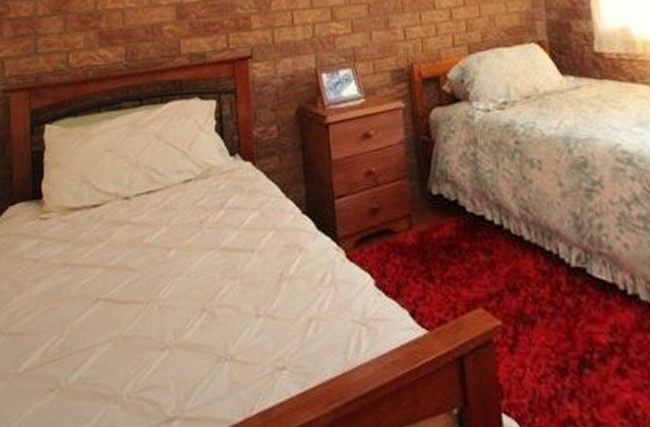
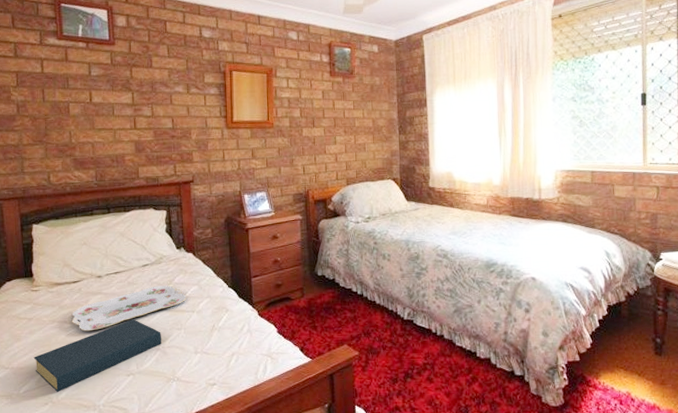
hardback book: none [38,262,210,374] -> present [33,319,162,393]
serving tray: none [89,210,244,280] -> present [71,285,187,332]

